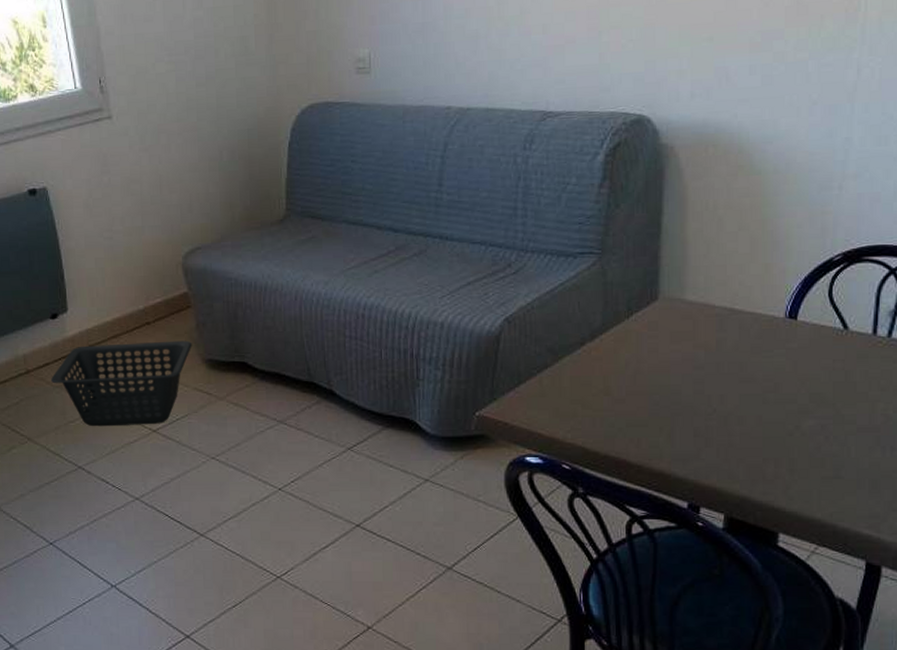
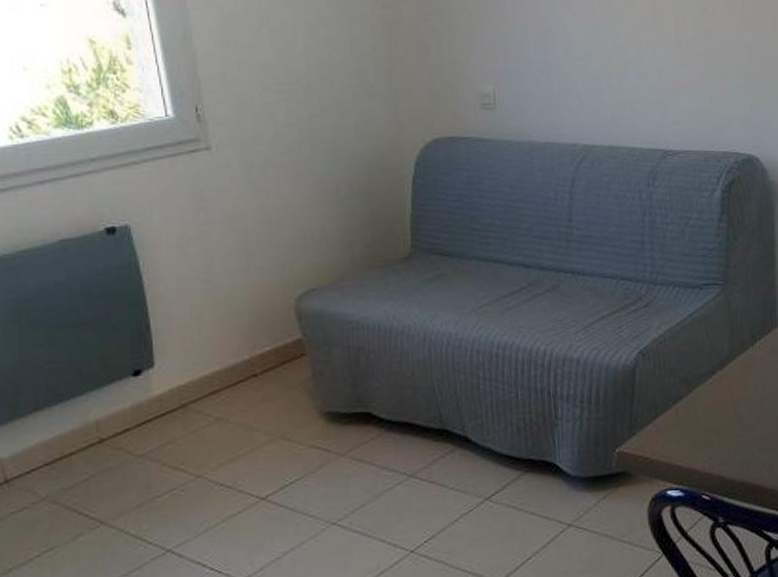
laundry basket: present [50,340,192,427] -> none [131,392,308,501]

